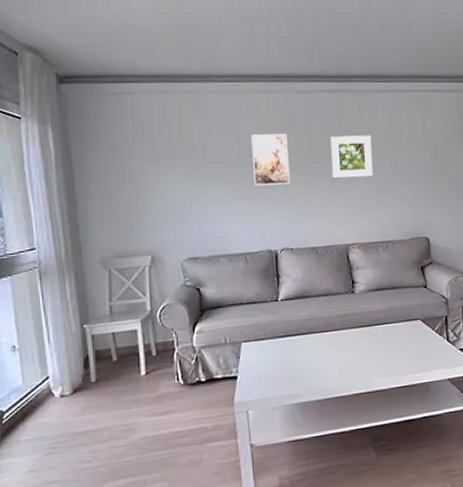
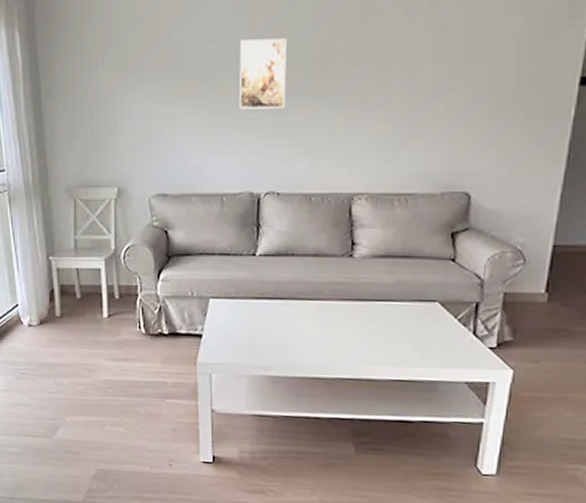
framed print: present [330,135,373,179] -> none [342,40,406,103]

